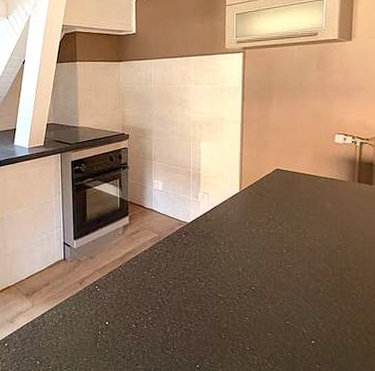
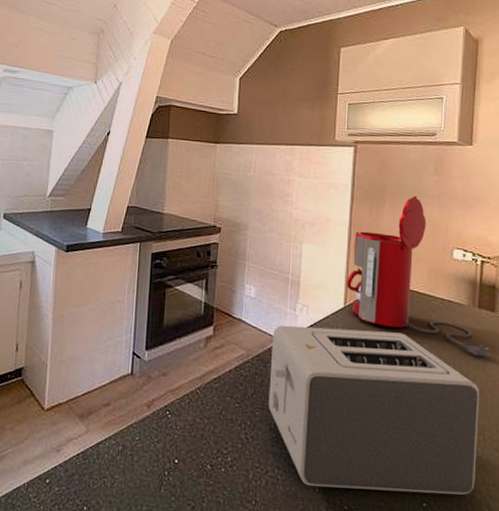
toaster: none [179,209,359,335] -> present [268,325,479,495]
coffee maker: none [240,91,367,223] -> present [346,195,489,357]

